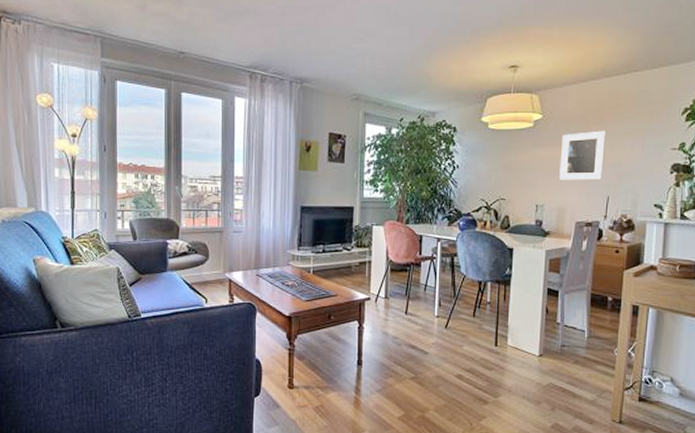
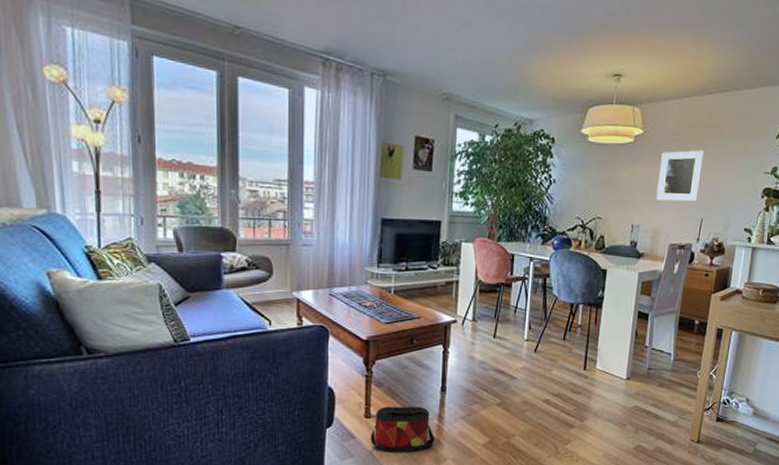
bag: none [293,379,353,422] -> present [370,407,435,452]

